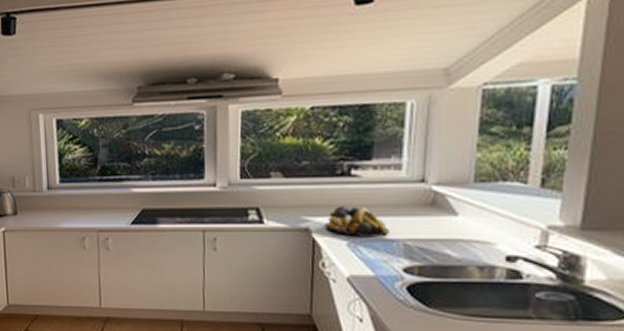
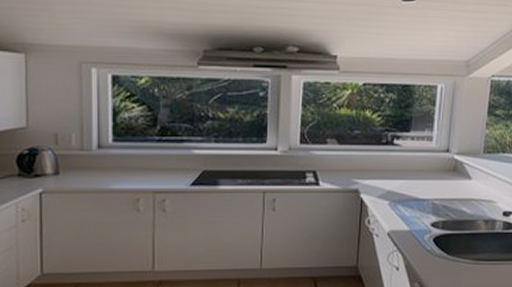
fruit bowl: present [325,206,389,237] -> none [371,170,421,197]

